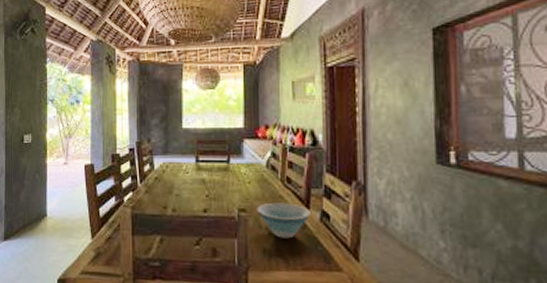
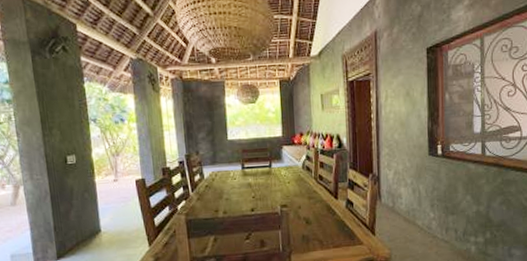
bowl: present [257,202,311,239] -> none [296,196,339,225]

